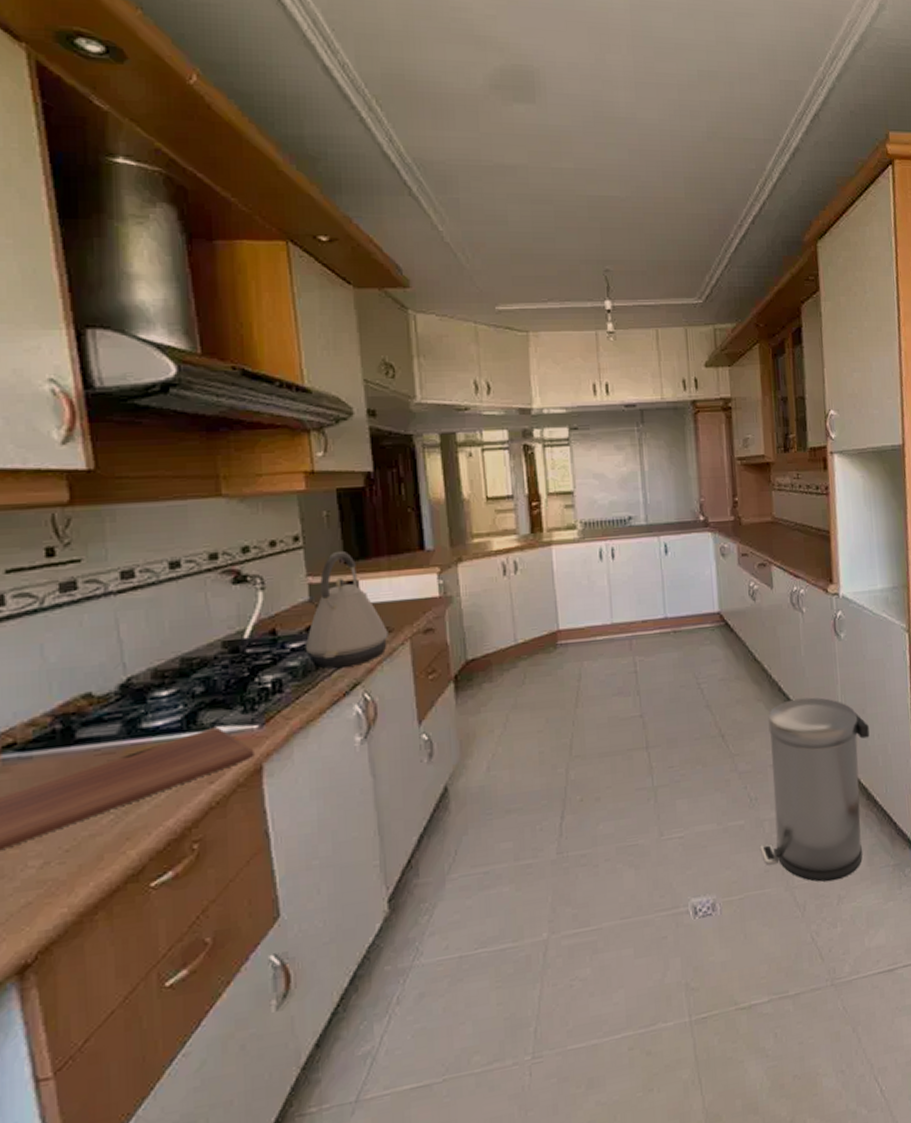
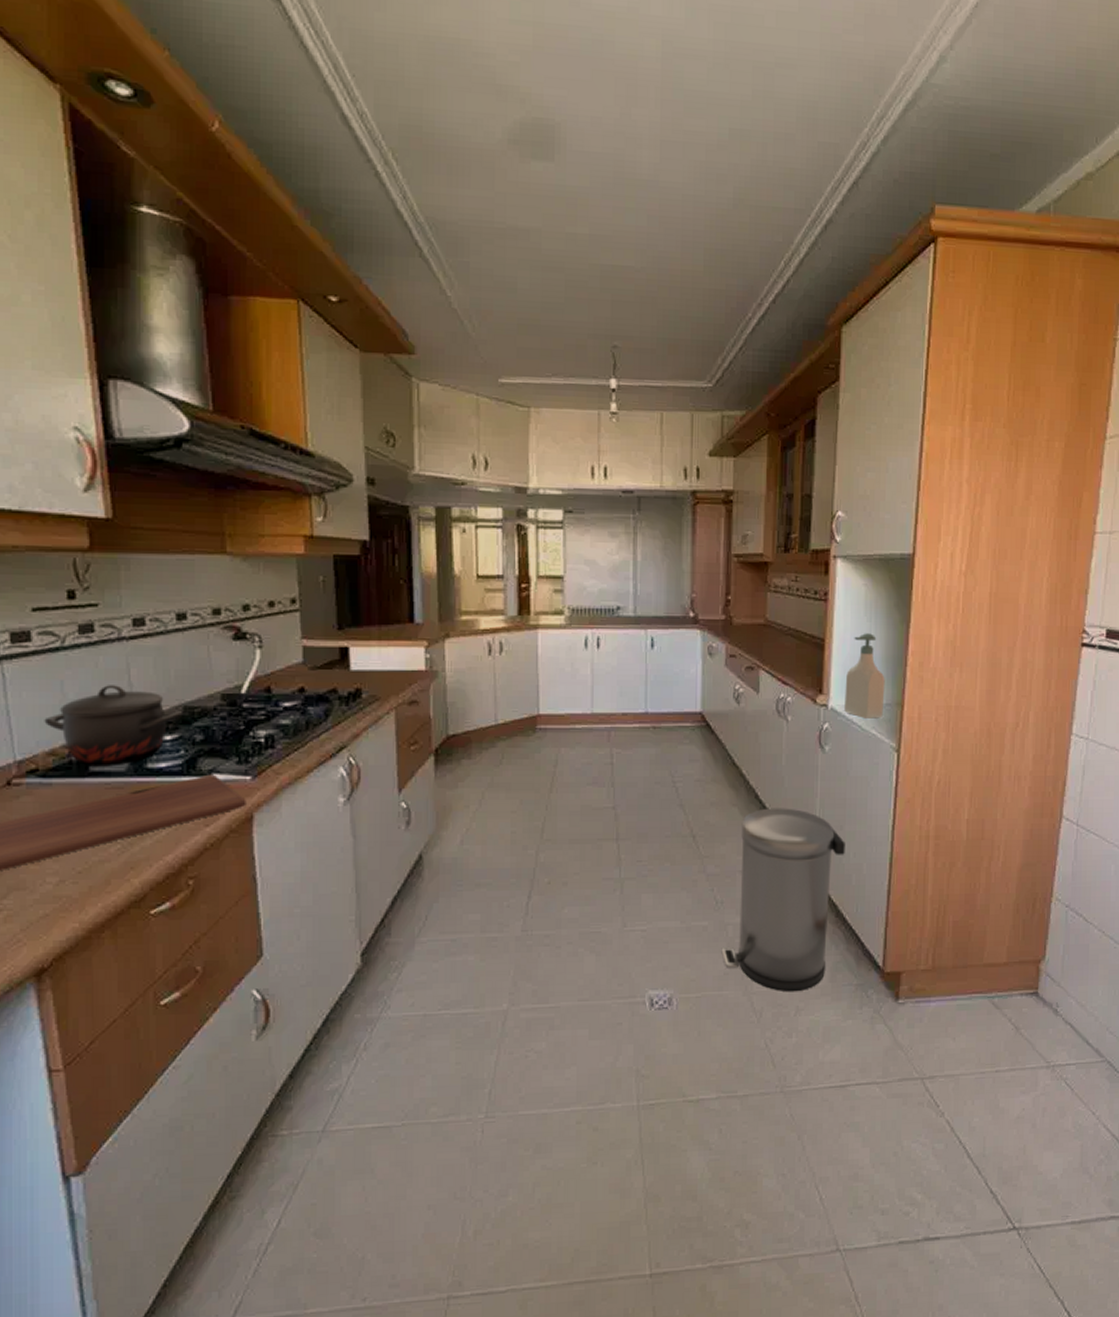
cooking pot: none [22,643,179,734] -> present [44,685,182,767]
kettle: present [305,550,388,670] -> none [297,616,375,731]
soap bottle: none [853,522,891,604] -> present [844,633,885,720]

